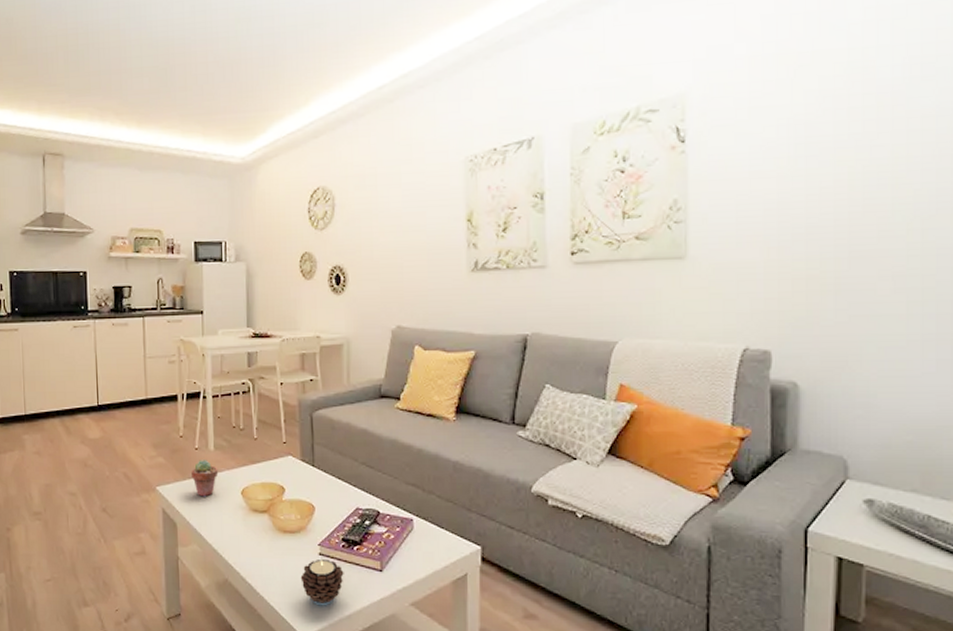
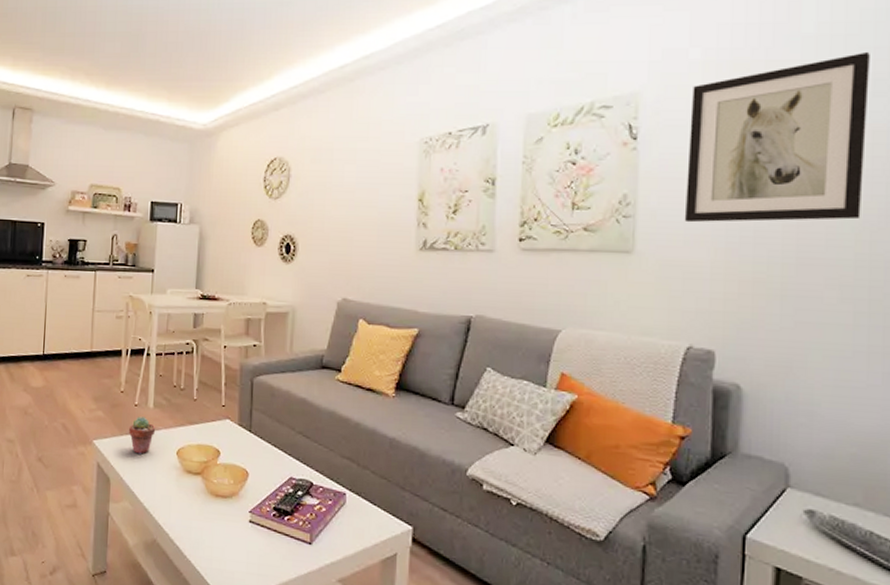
candle: present [300,560,344,606] -> none [229,527,273,576]
wall art: none [735,34,917,224] -> present [684,51,870,223]

